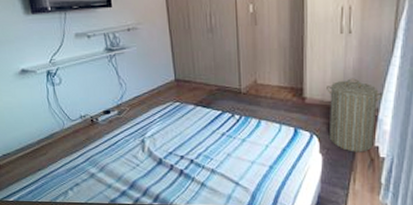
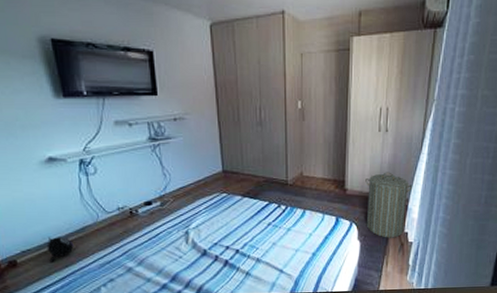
plush toy: none [22,142,45,167] -> present [46,237,74,264]

